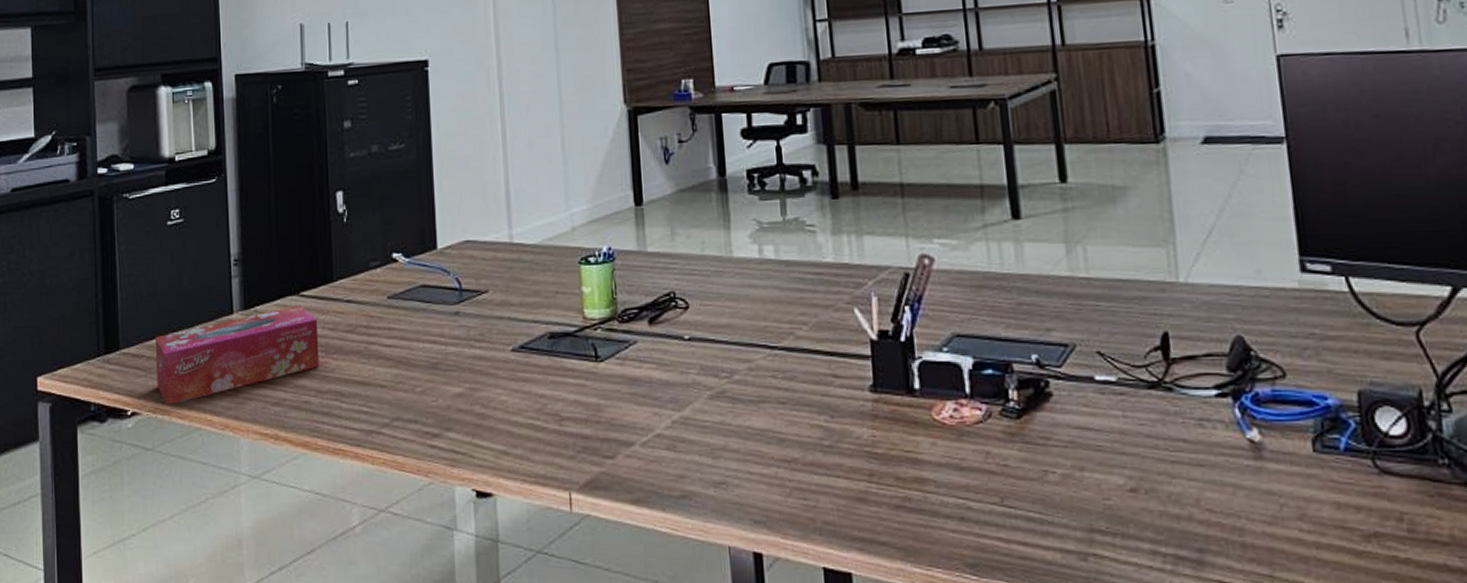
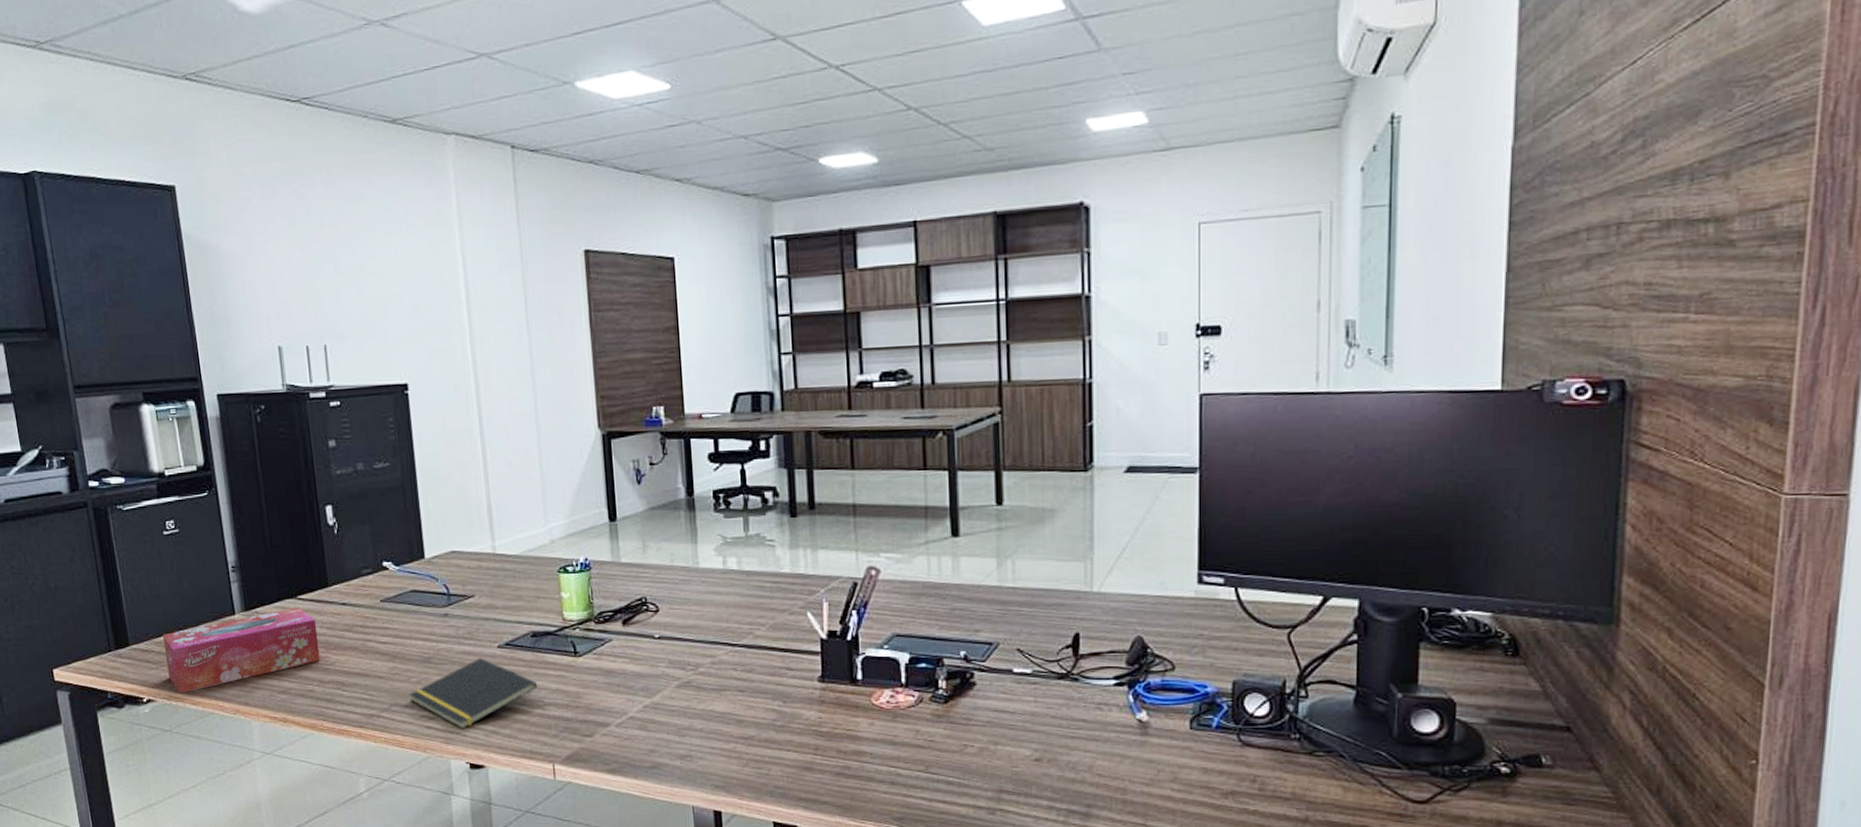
notepad: none [413,364,555,448] -> present [409,658,538,728]

